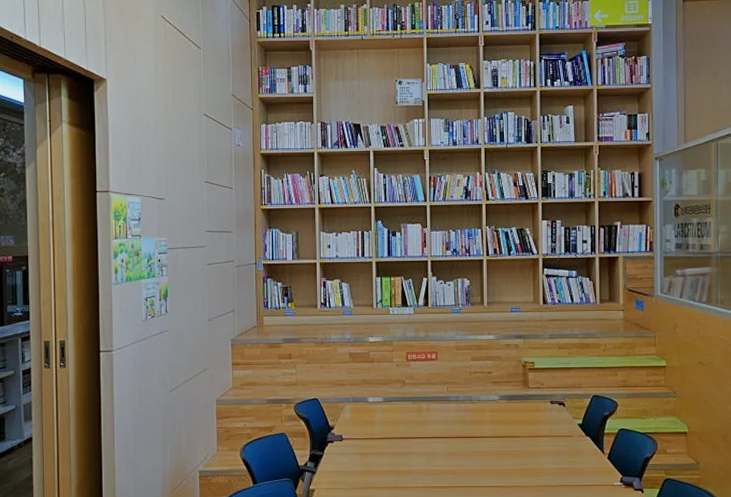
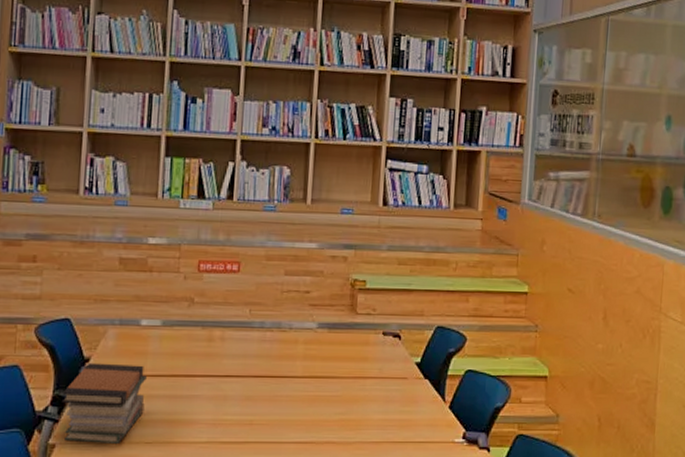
book stack: none [316,430,375,489] -> present [61,362,147,445]

